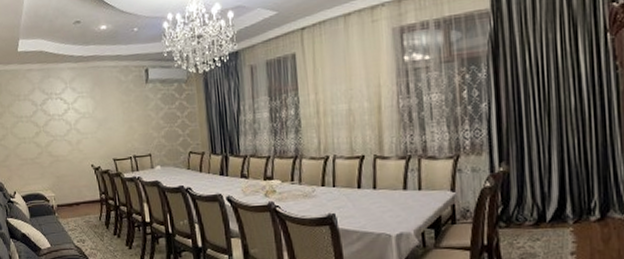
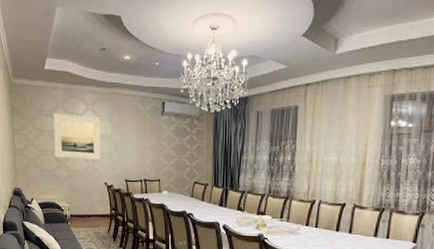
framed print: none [30,95,85,144] -> present [53,112,101,160]

